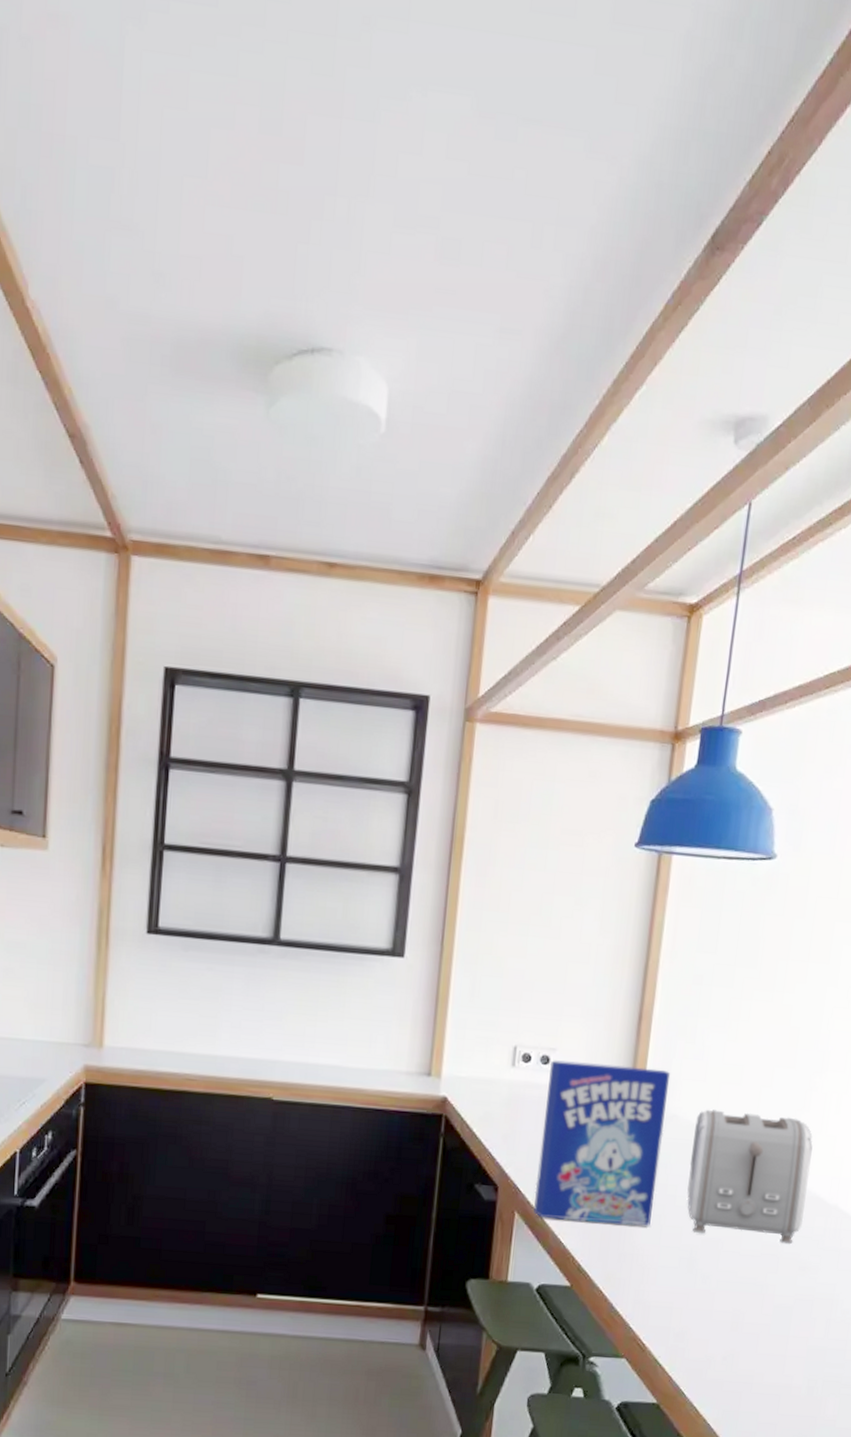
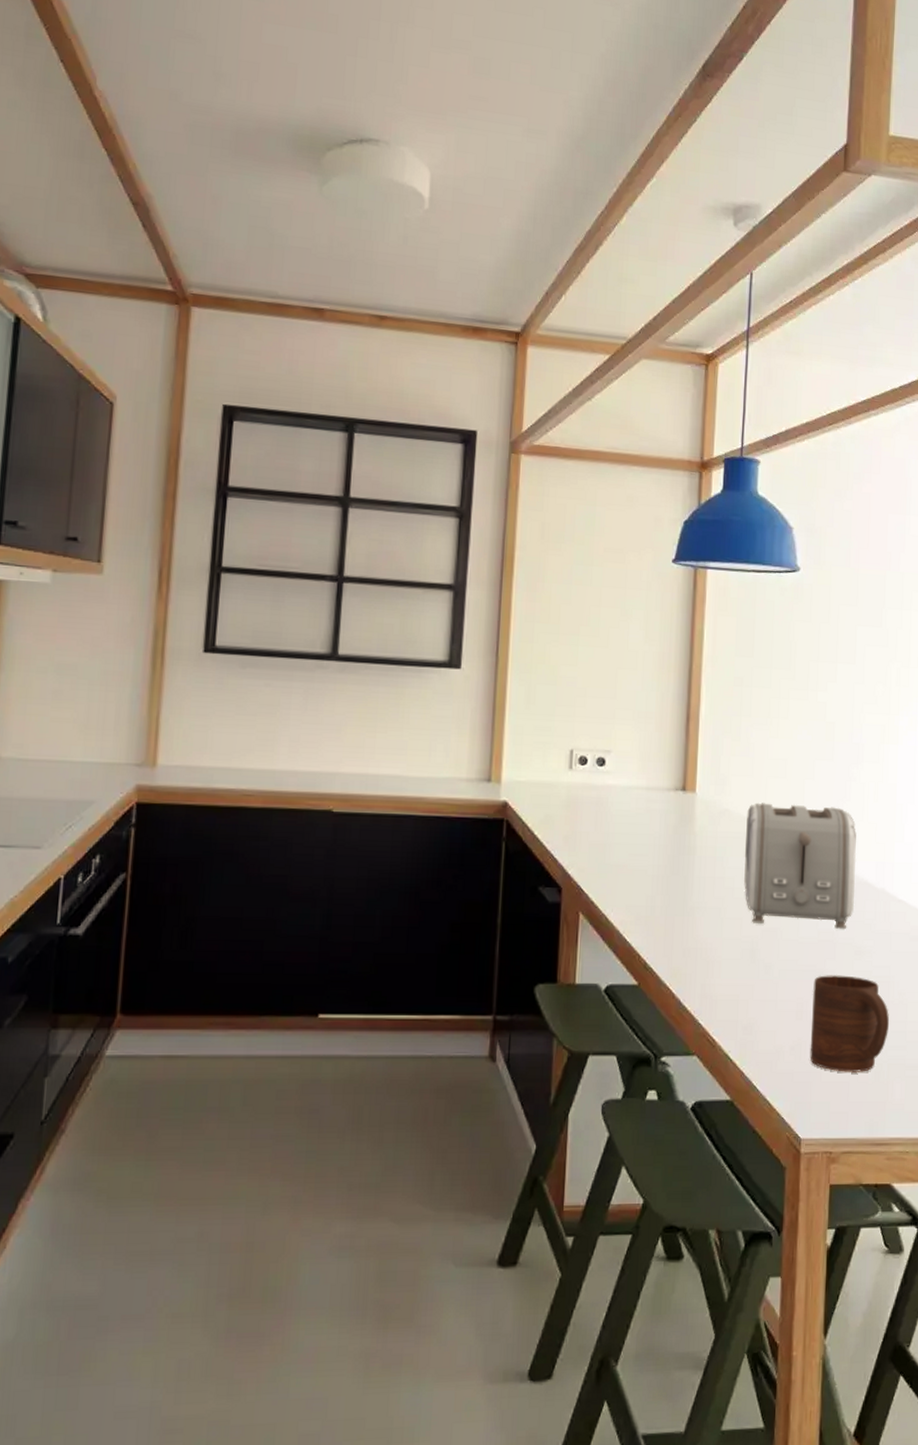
cereal box: present [534,1060,671,1226] -> none [598,762,720,920]
cup: none [741,1288,830,1387] -> present [809,975,889,1074]

